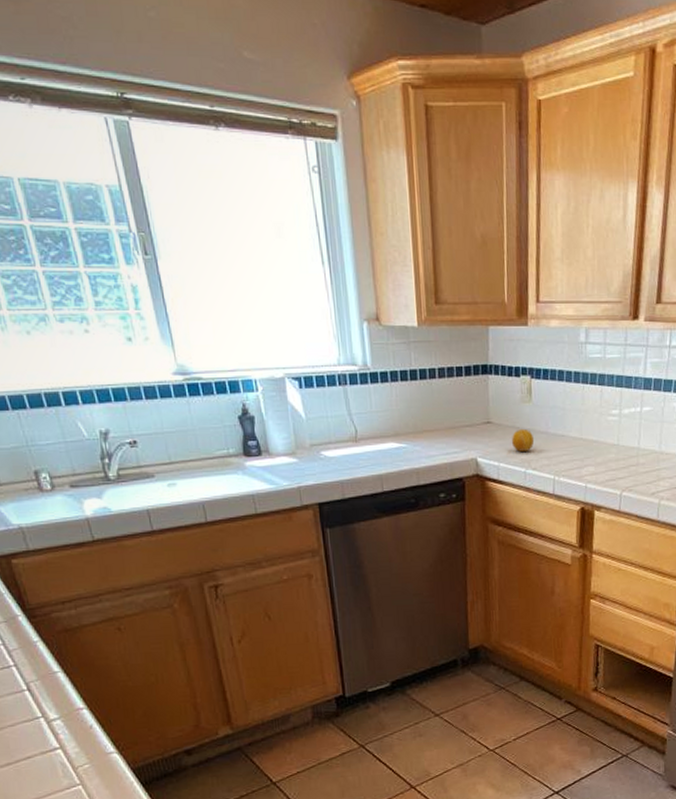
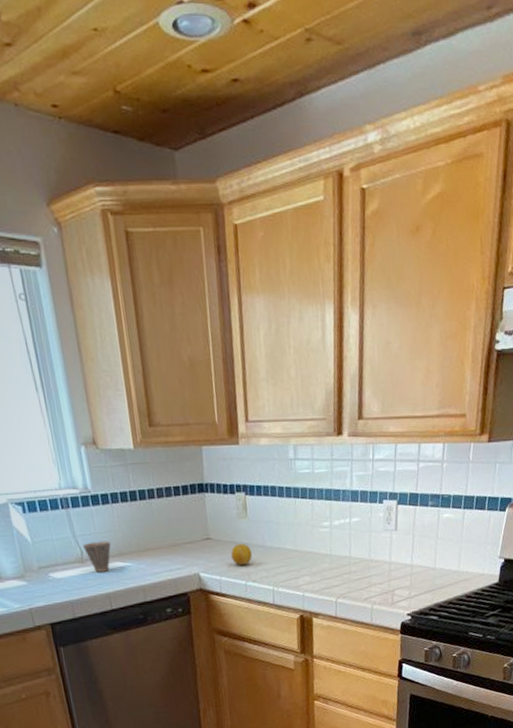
cup: none [358,420,387,453] -> present [83,541,111,572]

